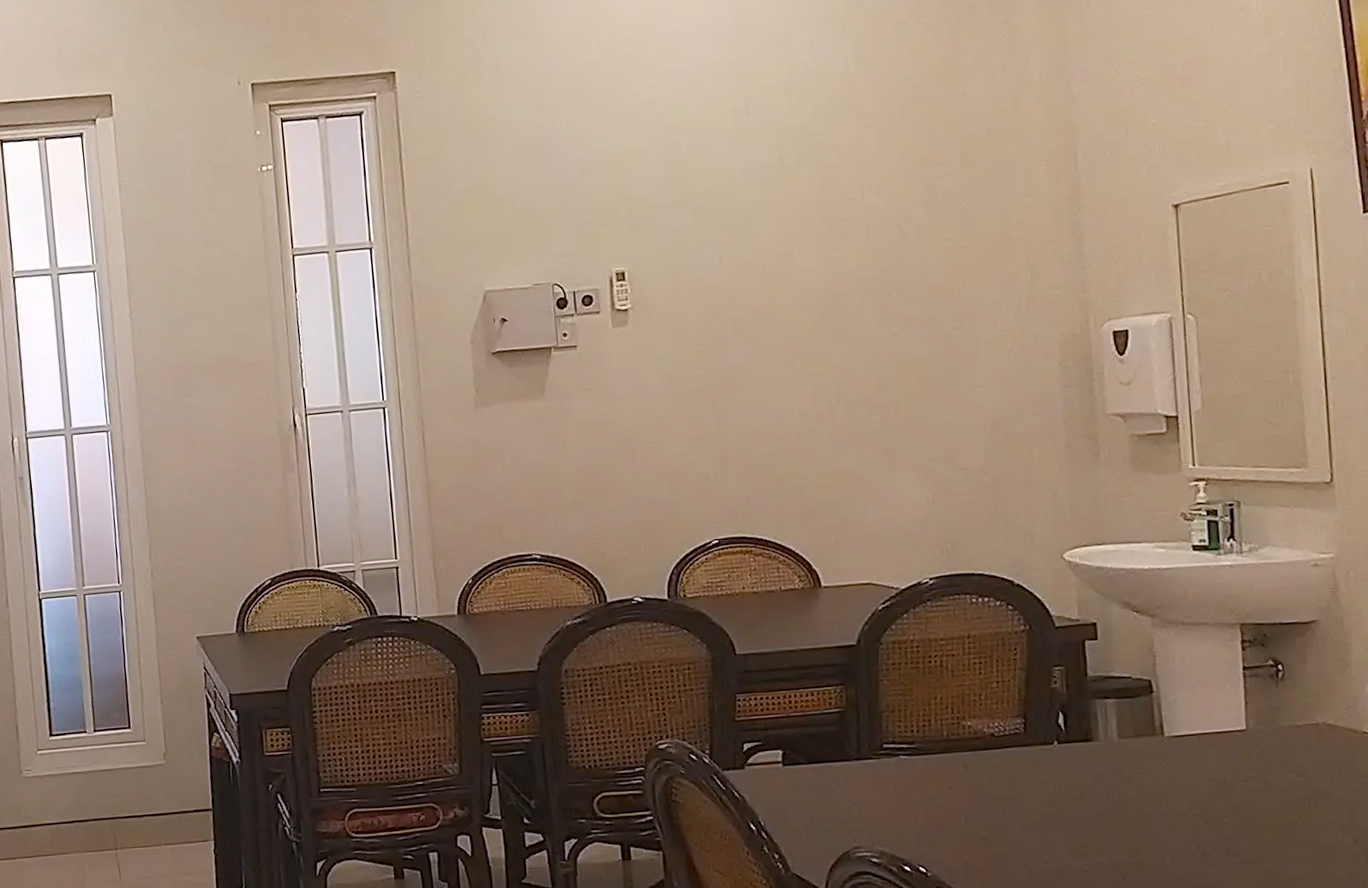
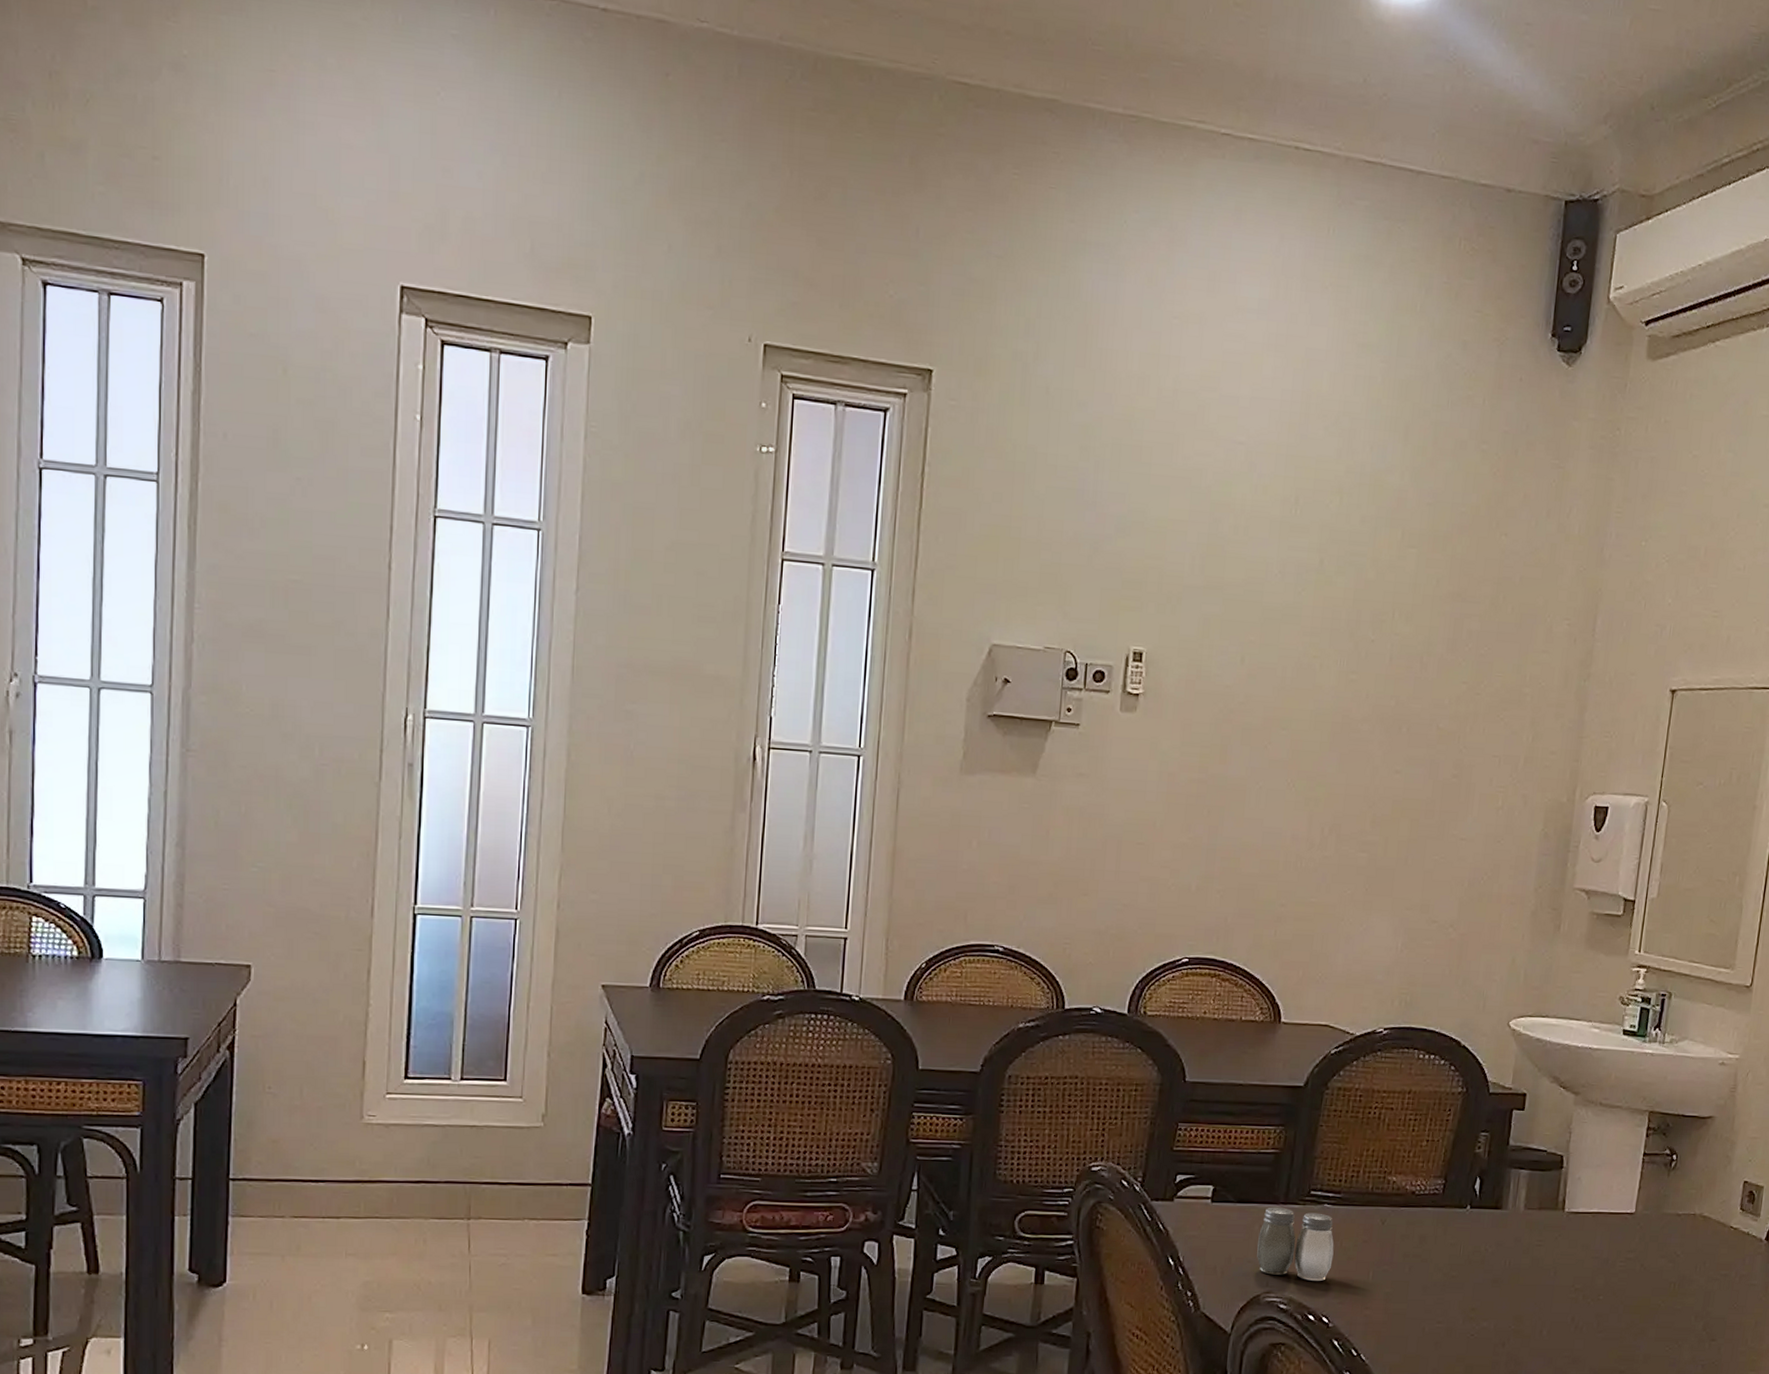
salt and pepper shaker: none [837,763,920,832] -> present [1257,1207,1334,1281]

